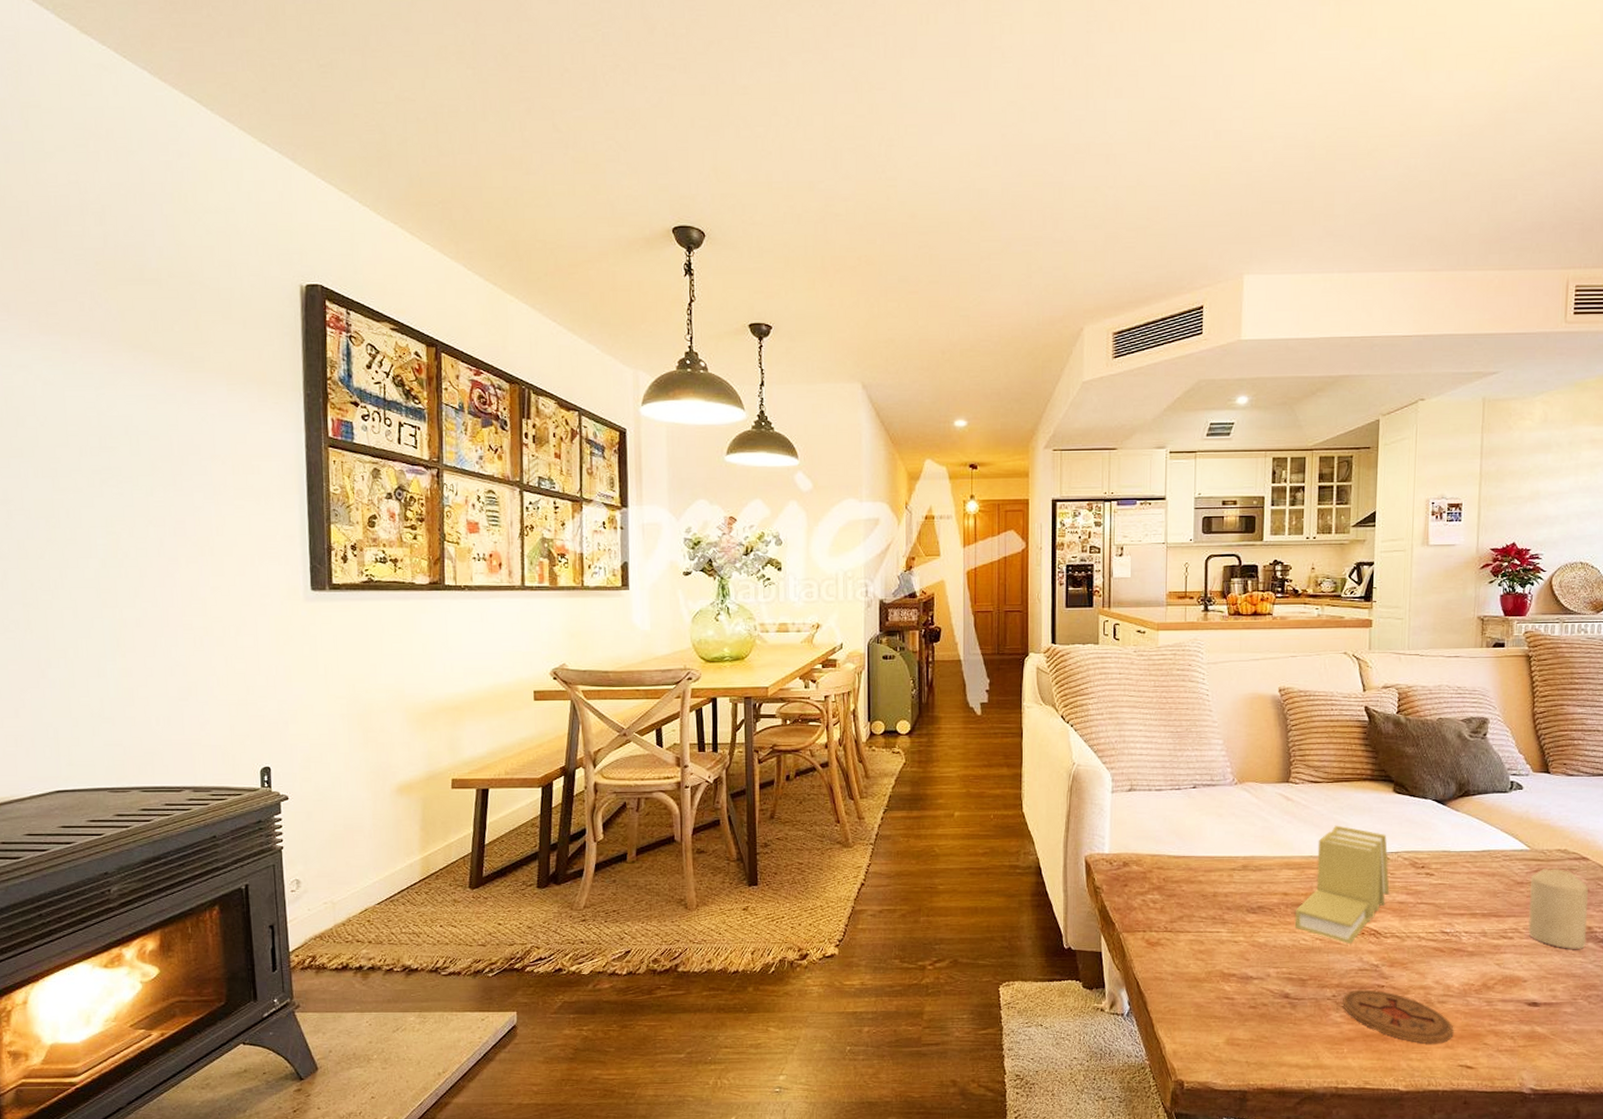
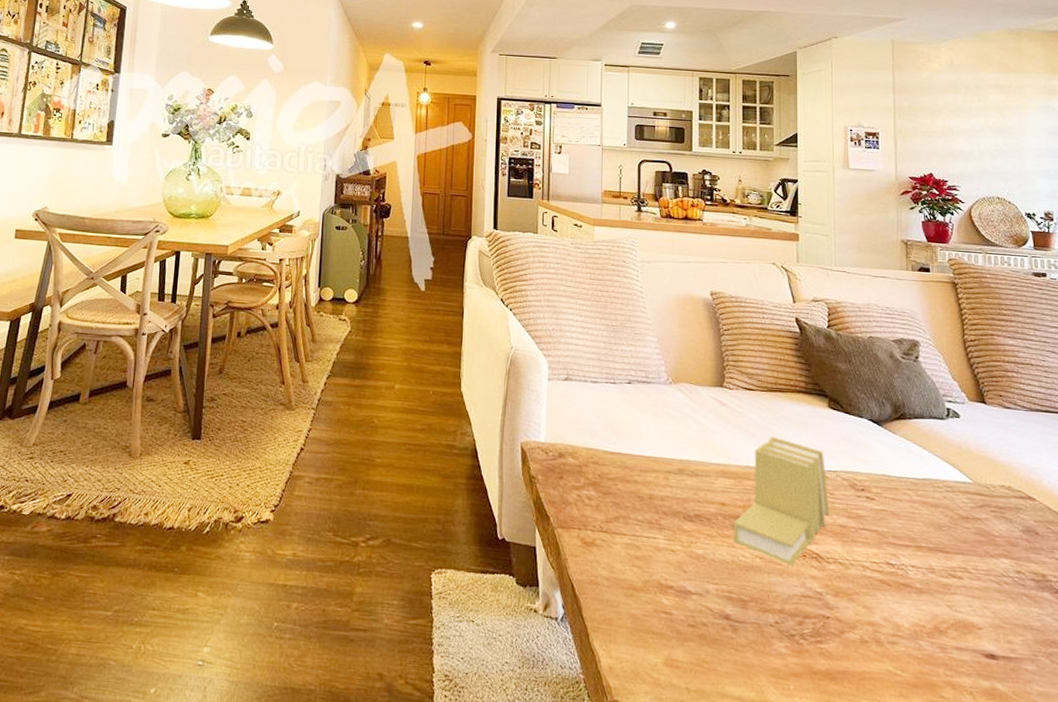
coaster: present [1342,989,1454,1043] -> none [786,618,907,690]
candle: present [1528,868,1588,949] -> none [976,504,1042,599]

